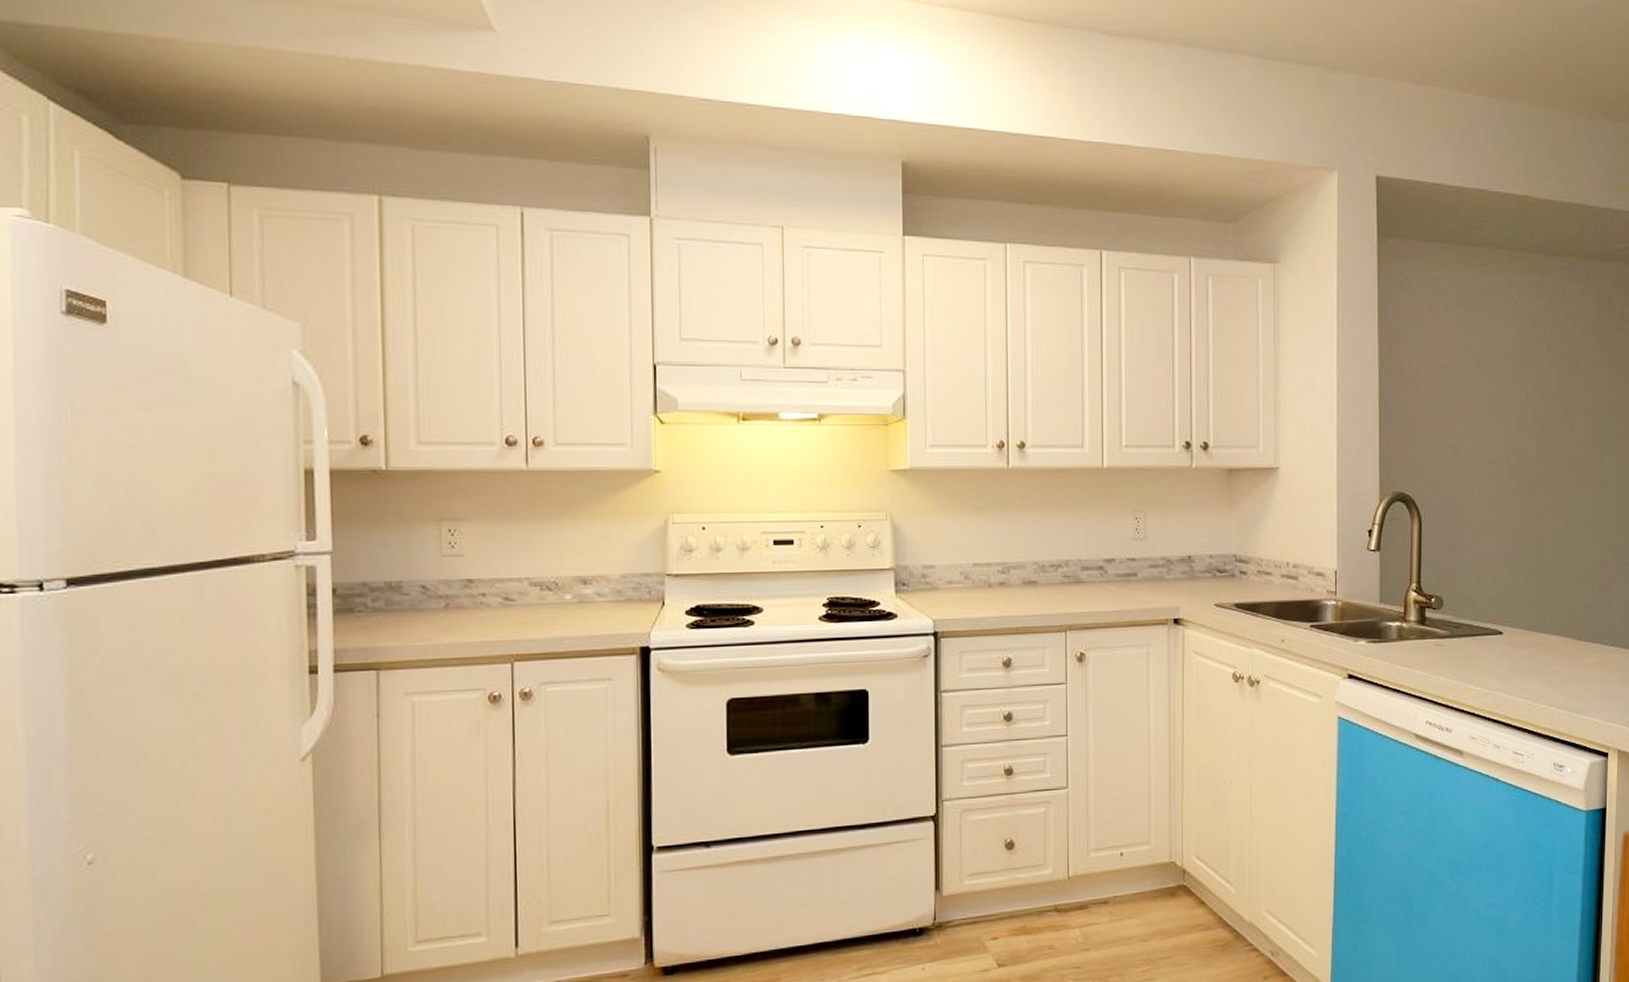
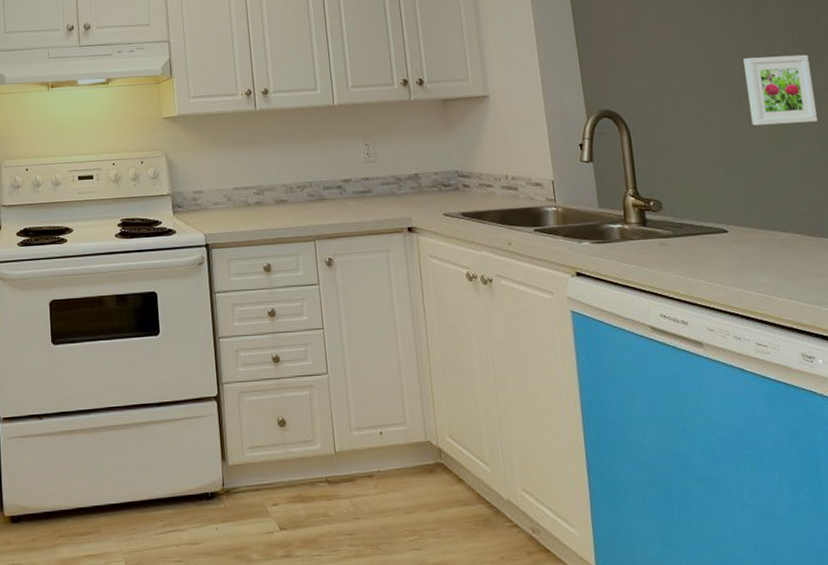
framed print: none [1542,444,1605,519] -> present [743,54,817,126]

